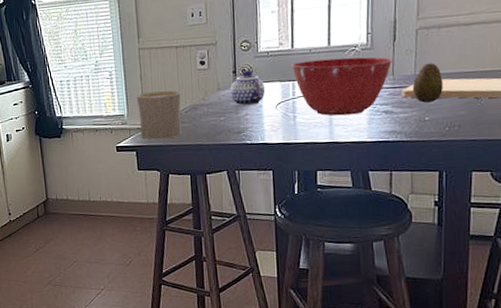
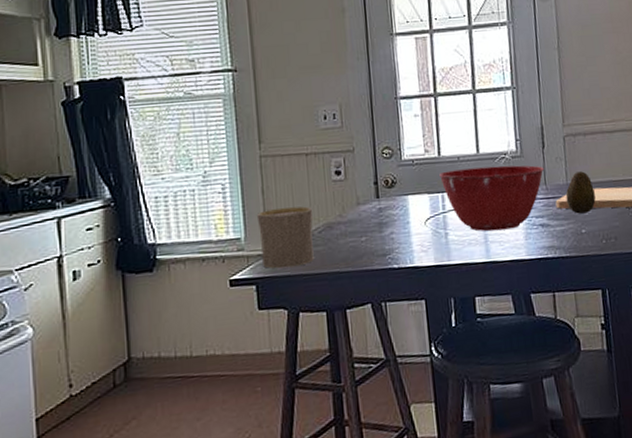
teapot: present [230,70,266,106] -> none [371,181,412,223]

